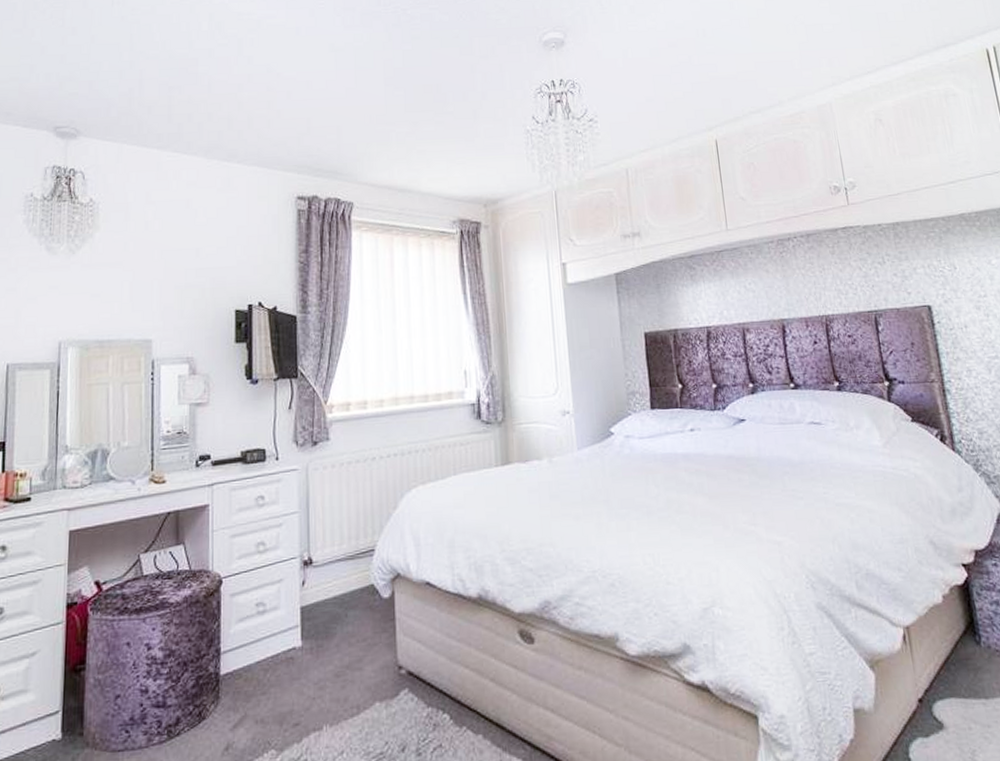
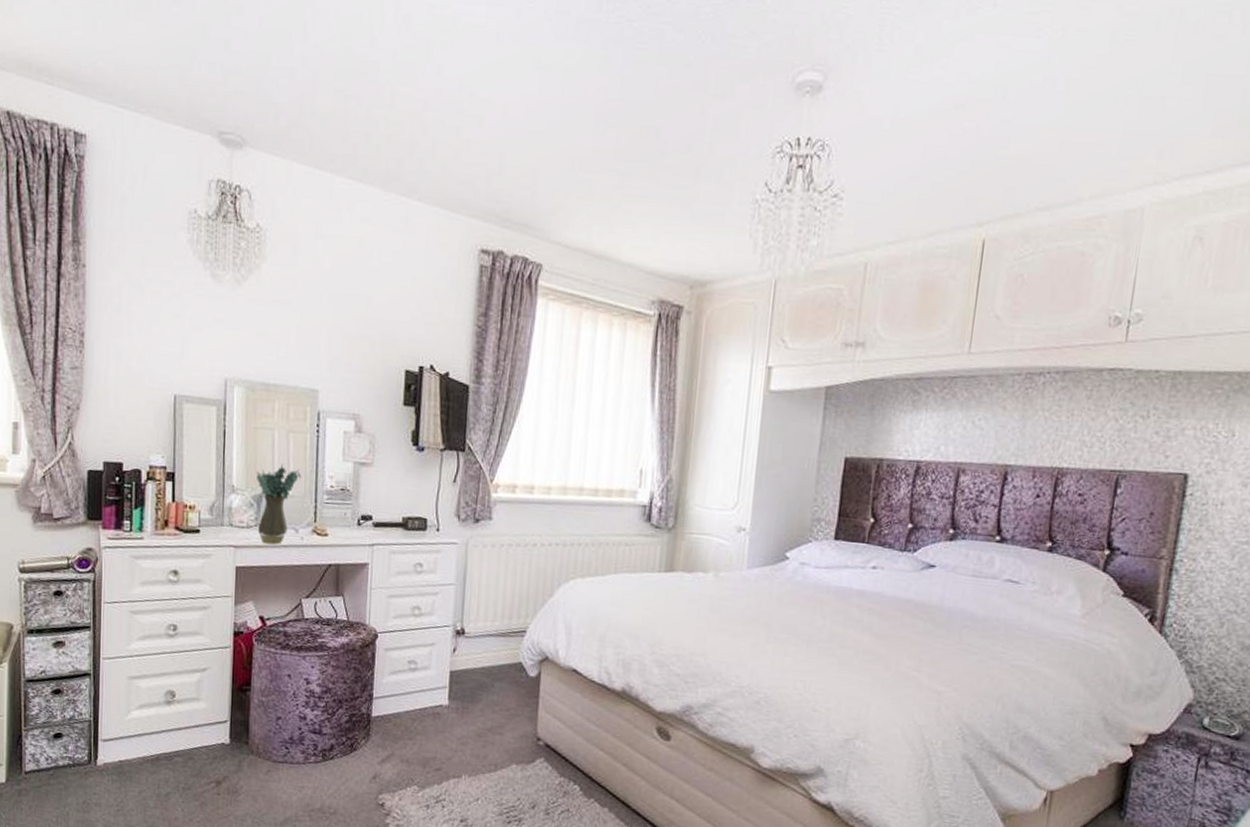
vase: none [91,417,138,502] -> present [257,464,302,545]

